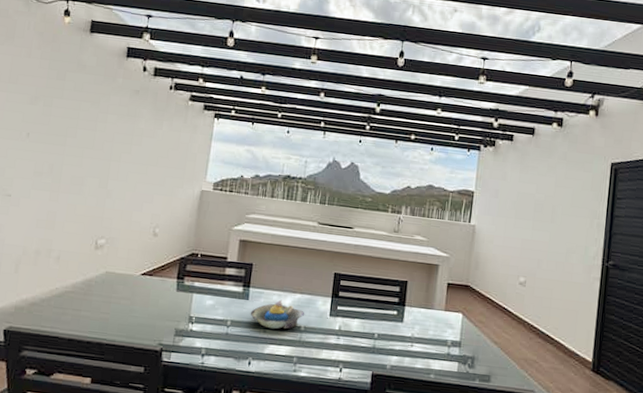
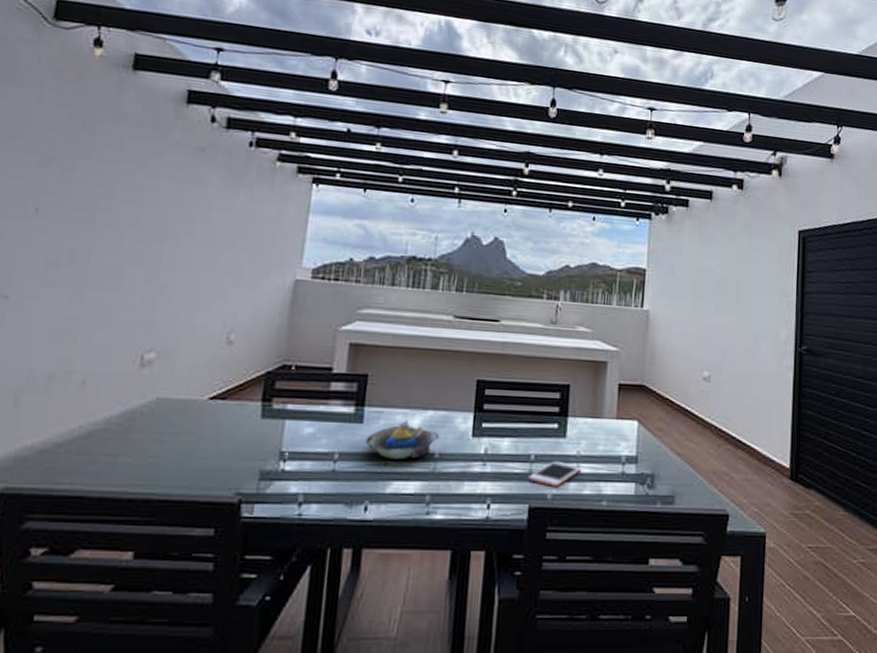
cell phone: none [372,339,415,360] -> present [528,460,582,487]

